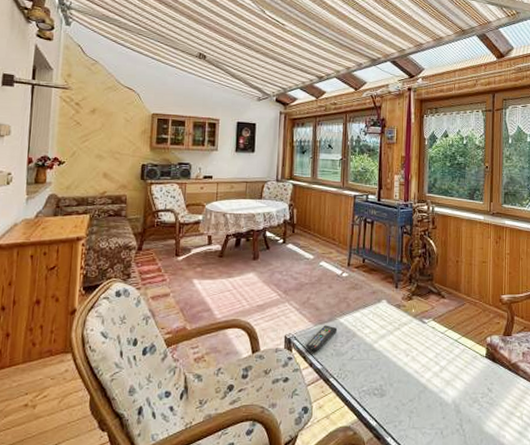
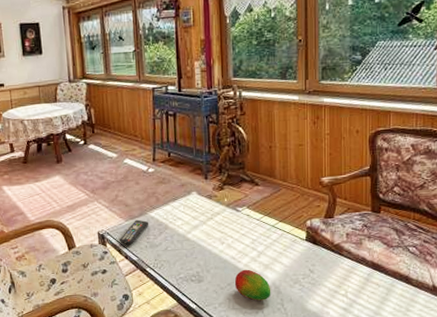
fruit: none [416,385,451,420] -> present [234,269,271,301]

